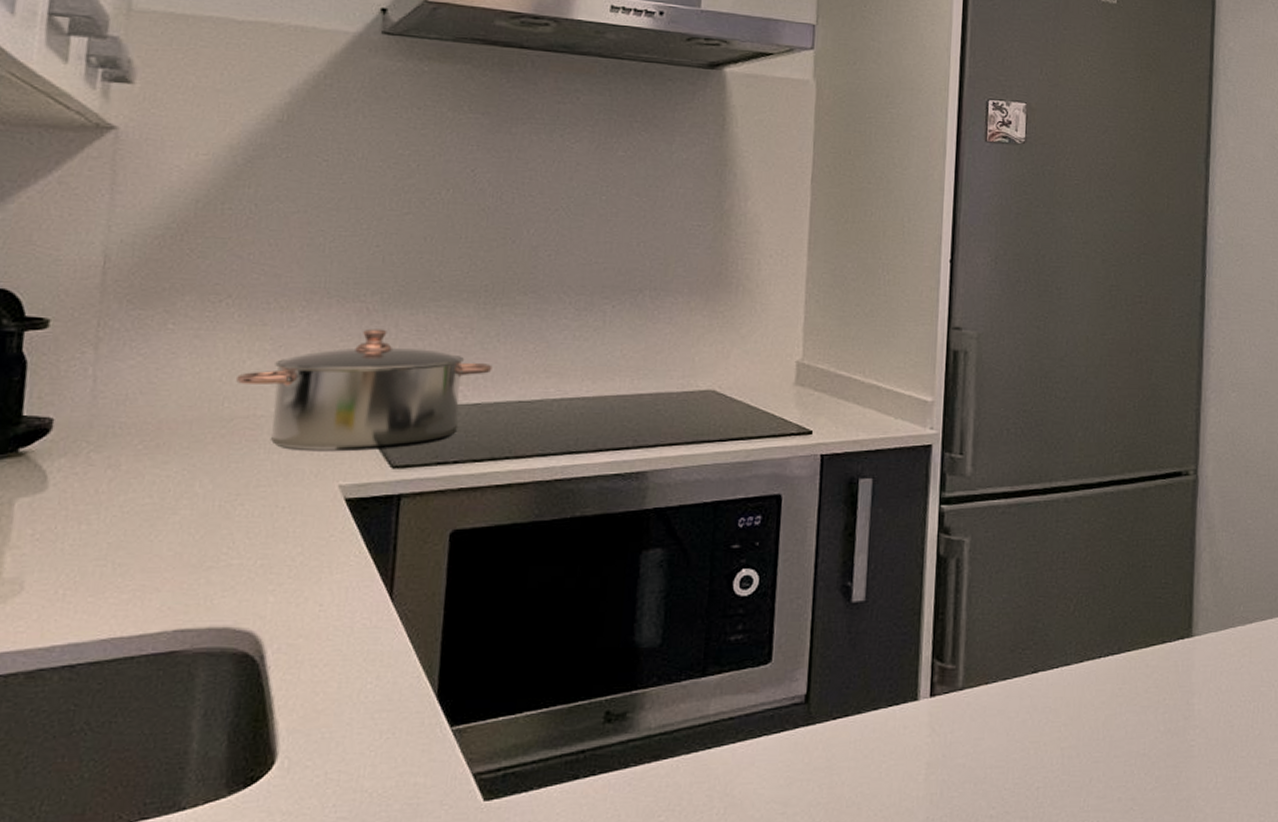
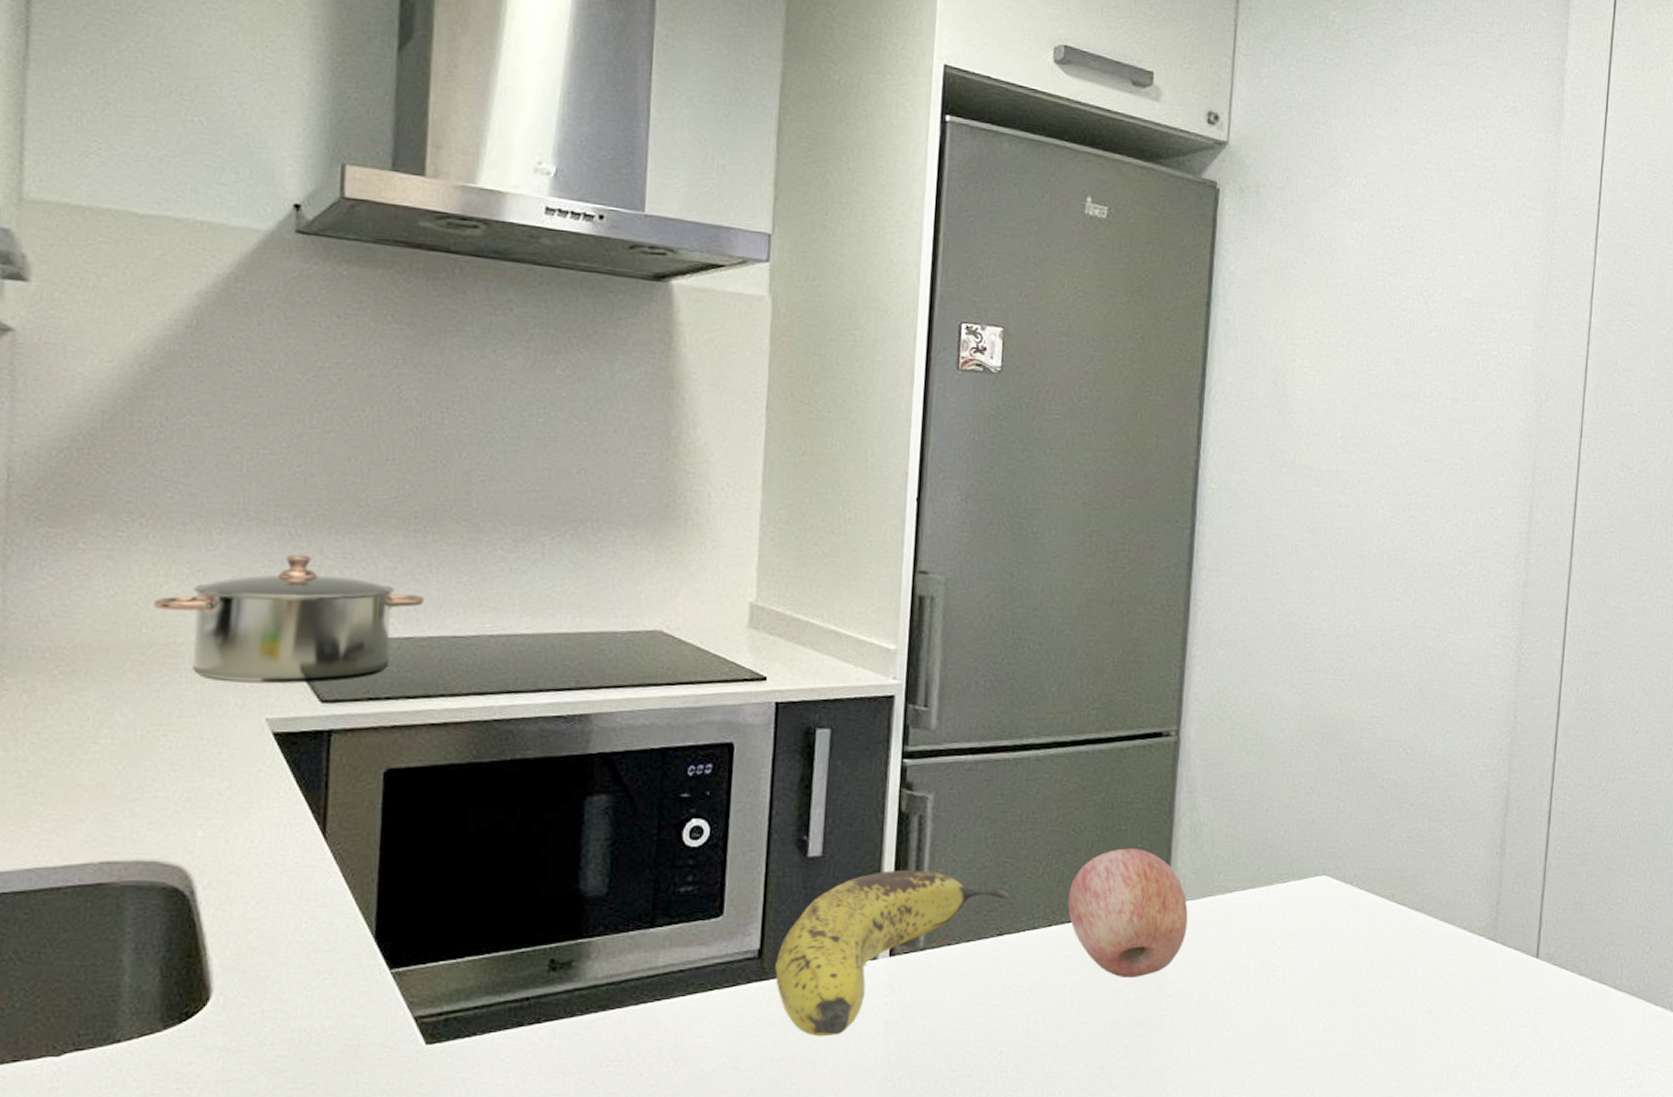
fruit: none [821,611,1042,779] -> present [775,869,1008,1037]
fruit: none [1098,584,1211,710] -> present [1068,848,1188,977]

